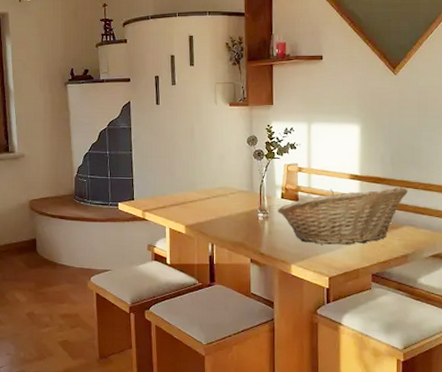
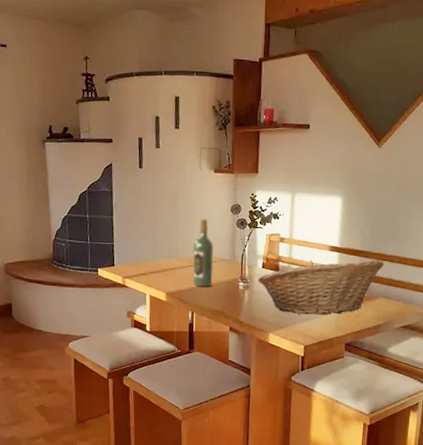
wine bottle: none [211,151,232,219] -> present [192,218,215,287]

